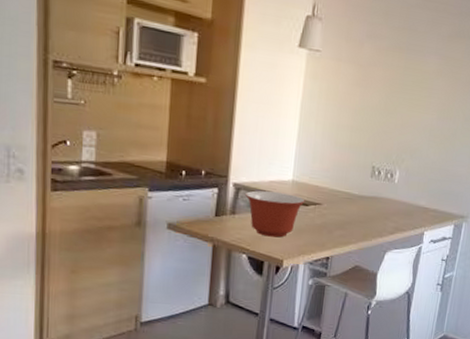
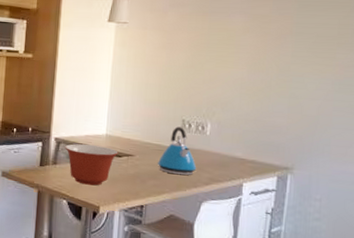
kettle: none [345,173,384,225] -> present [158,126,197,176]

